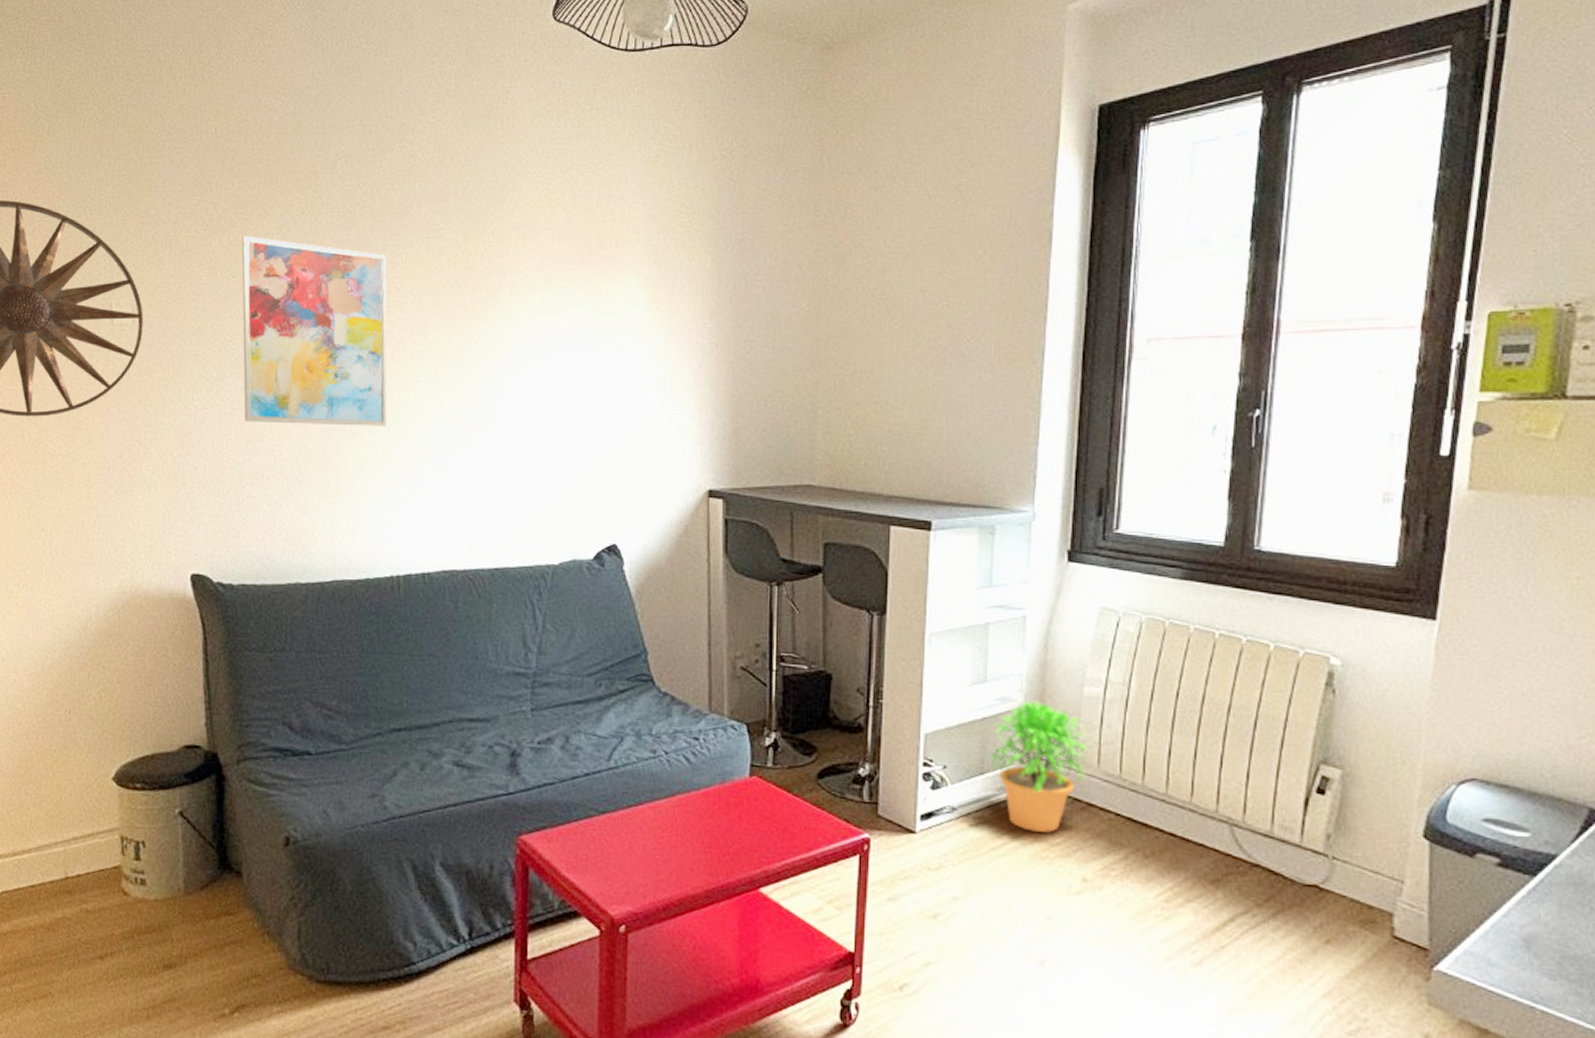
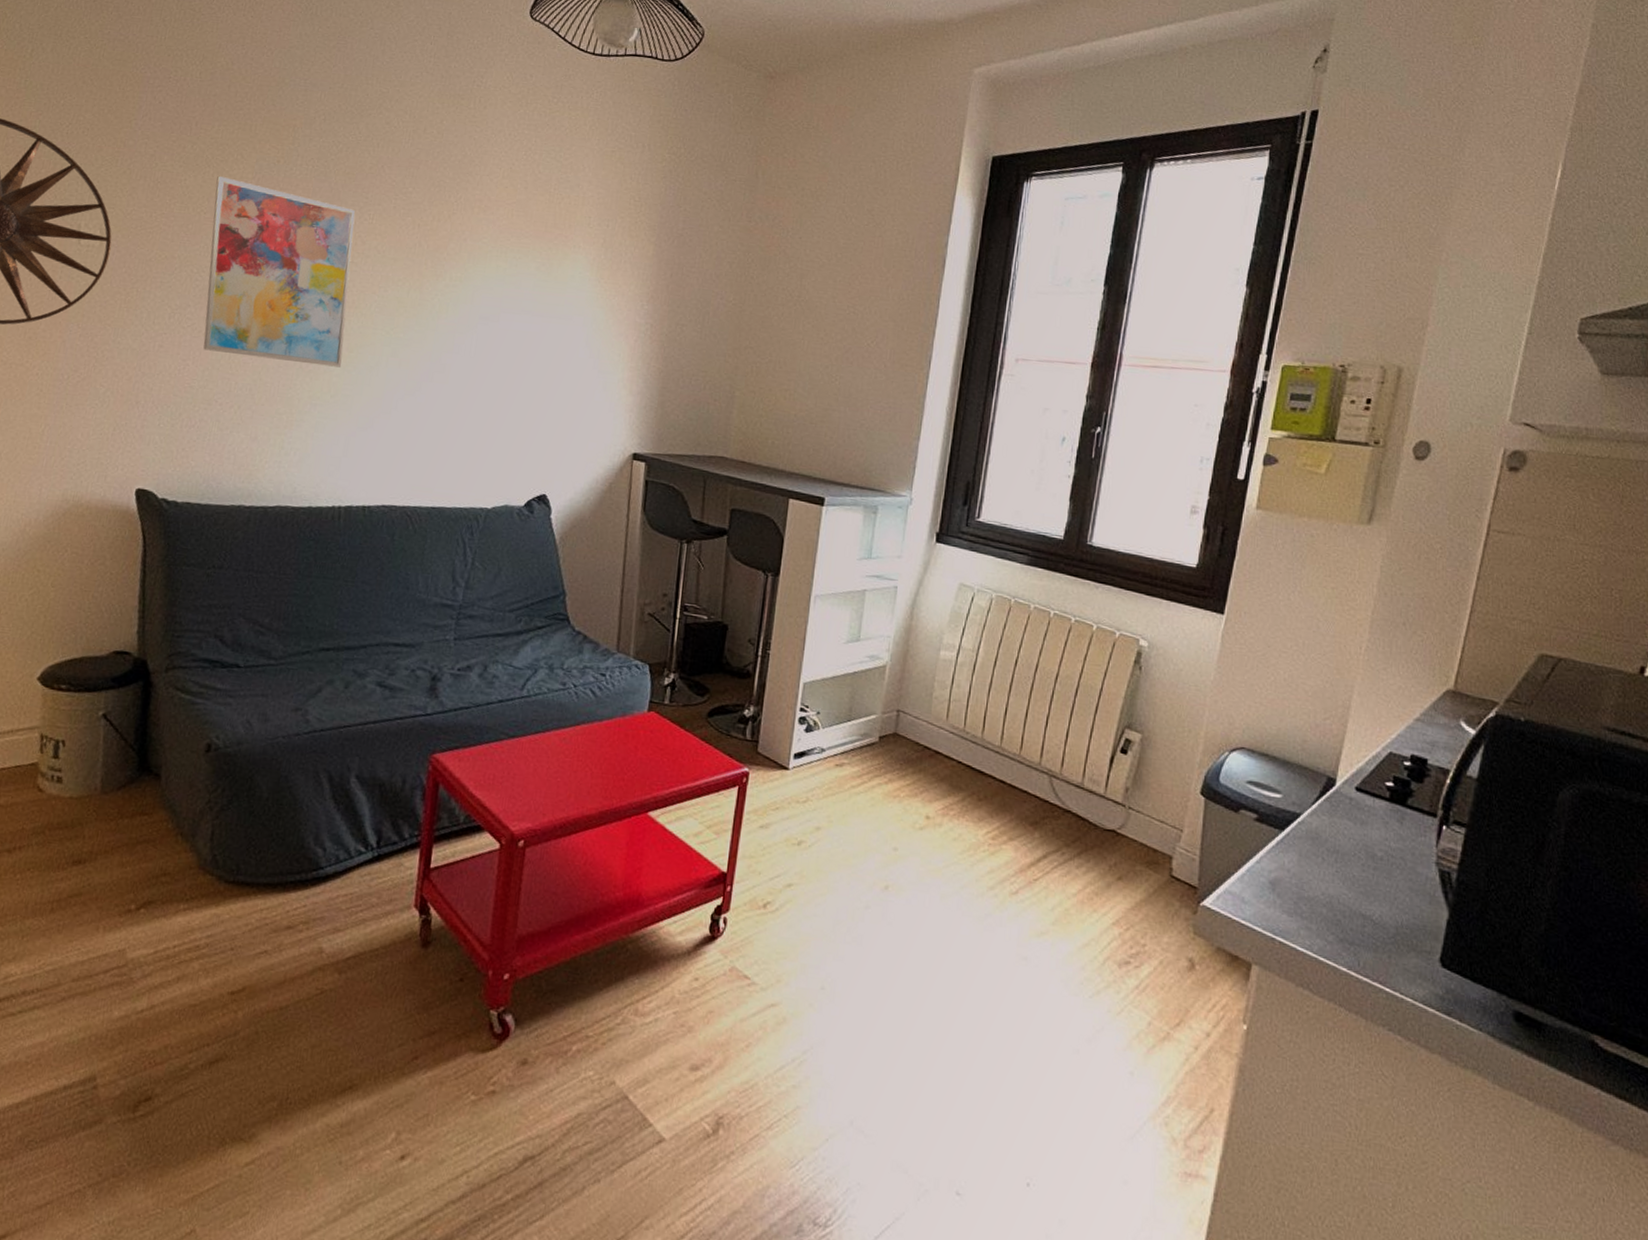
potted plant: present [988,700,1093,833] -> none [856,659,944,775]

